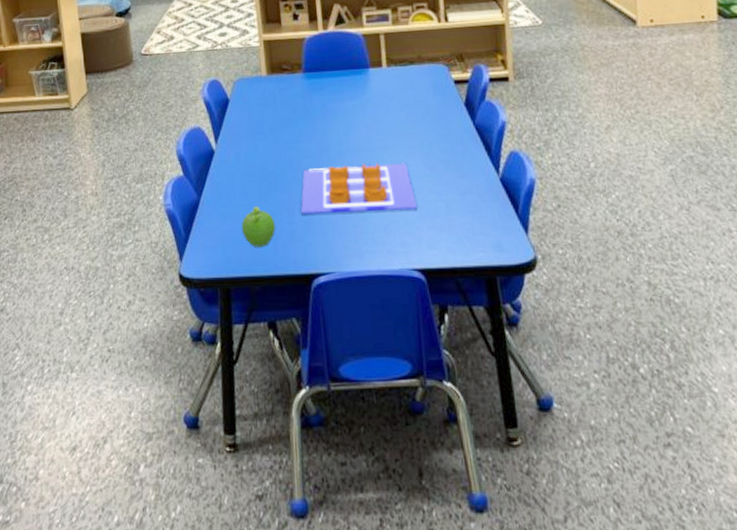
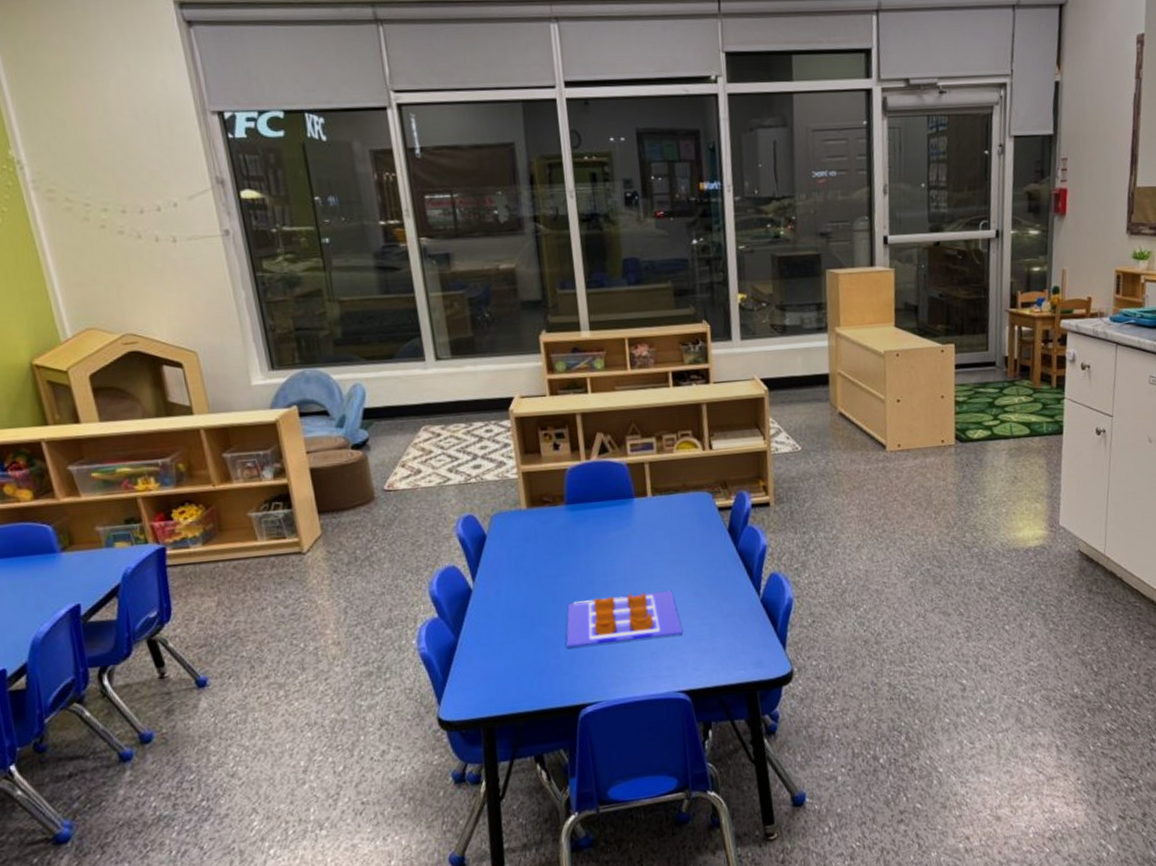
fruit: present [241,205,276,247] -> none [503,642,541,684]

